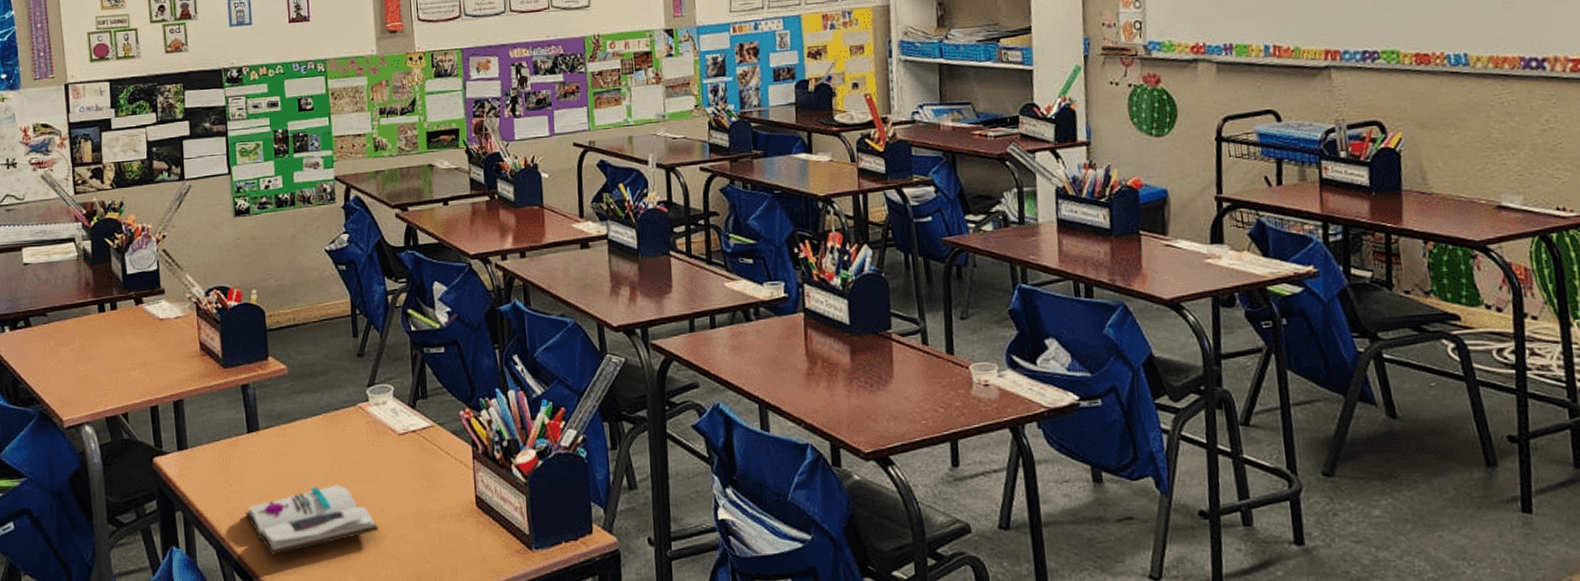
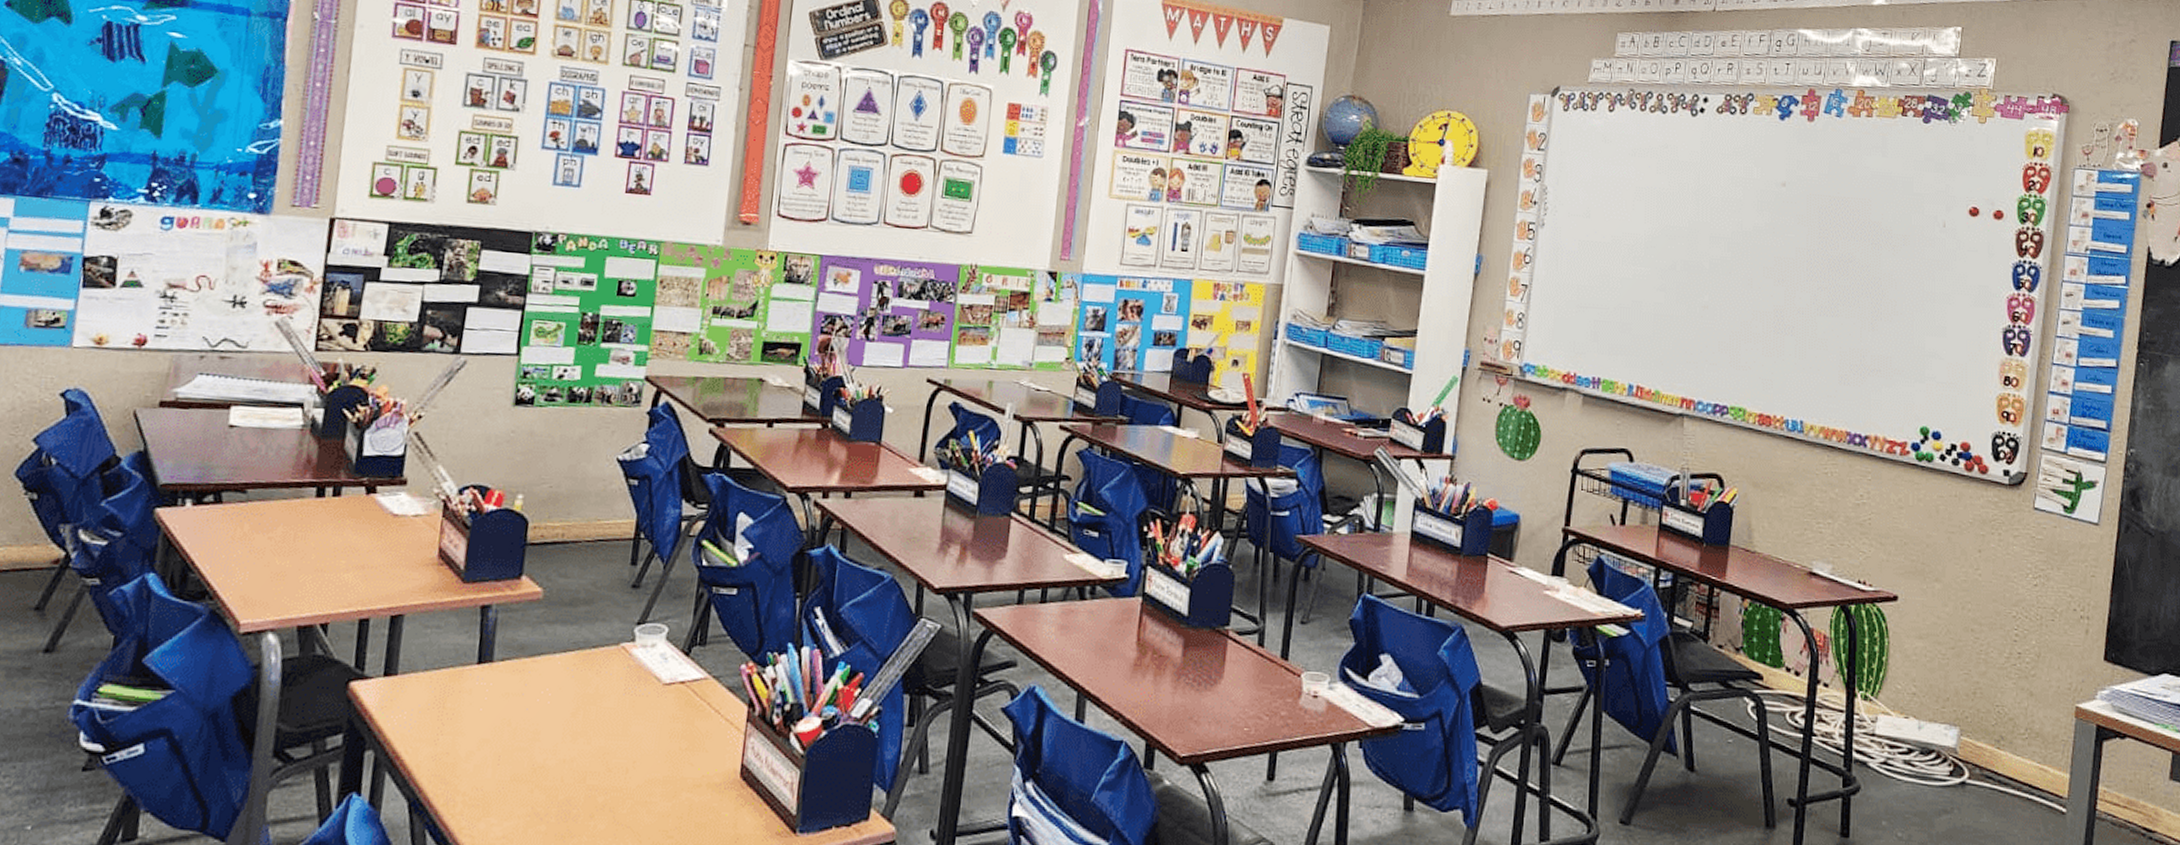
book: present [245,485,379,555] -> none [454,736,618,814]

